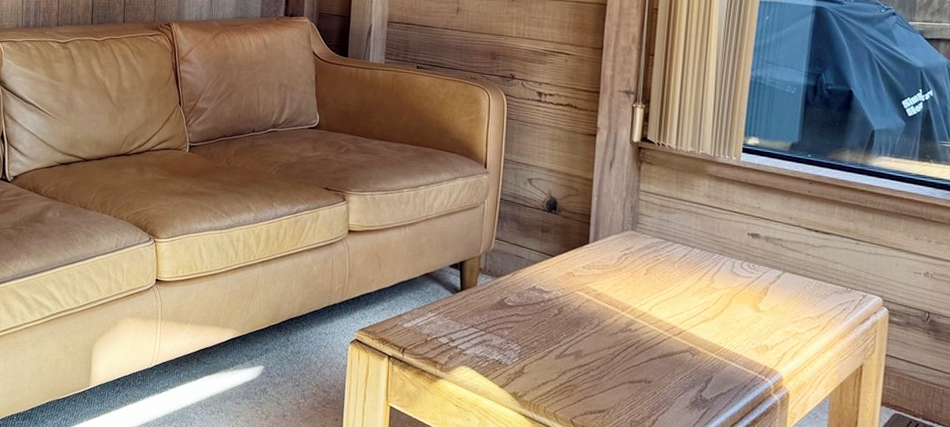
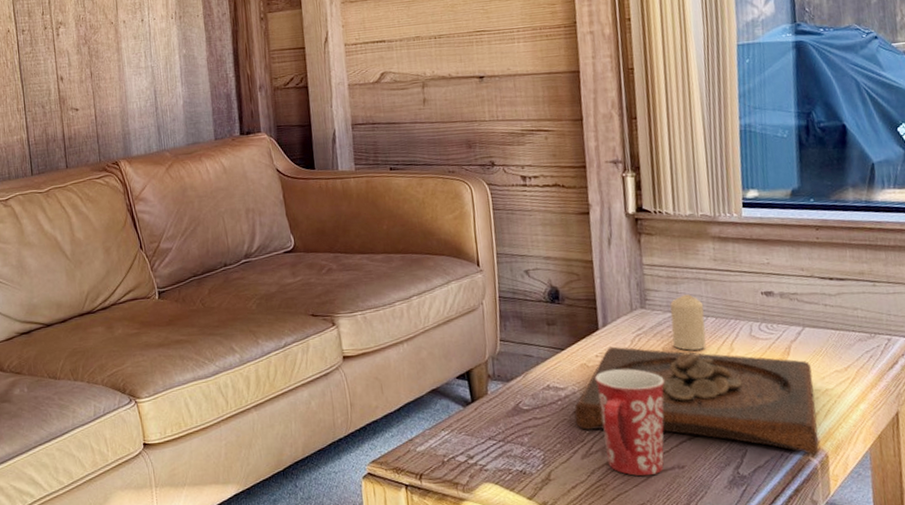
wooden tray: none [555,261,785,391] -> present [574,346,819,455]
mug: none [578,282,644,385] -> present [594,369,665,476]
candle: none [657,224,692,277] -> present [670,294,706,351]

